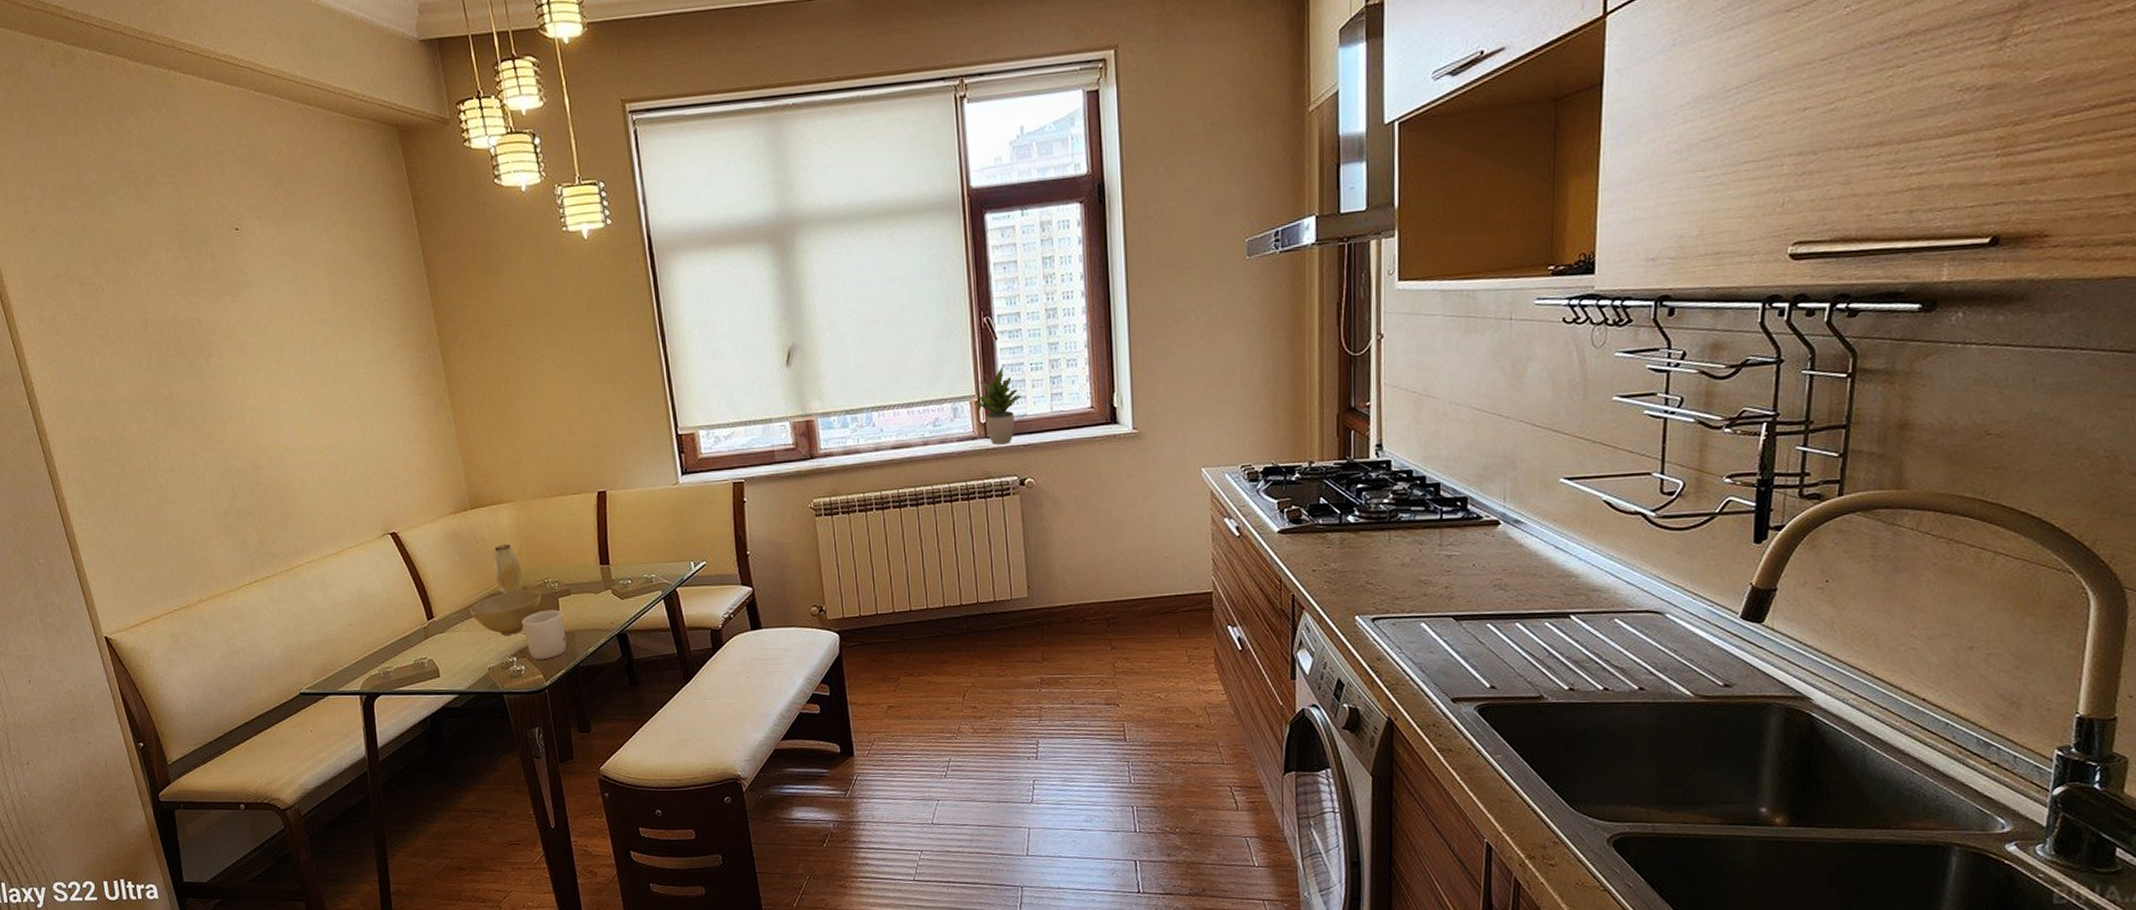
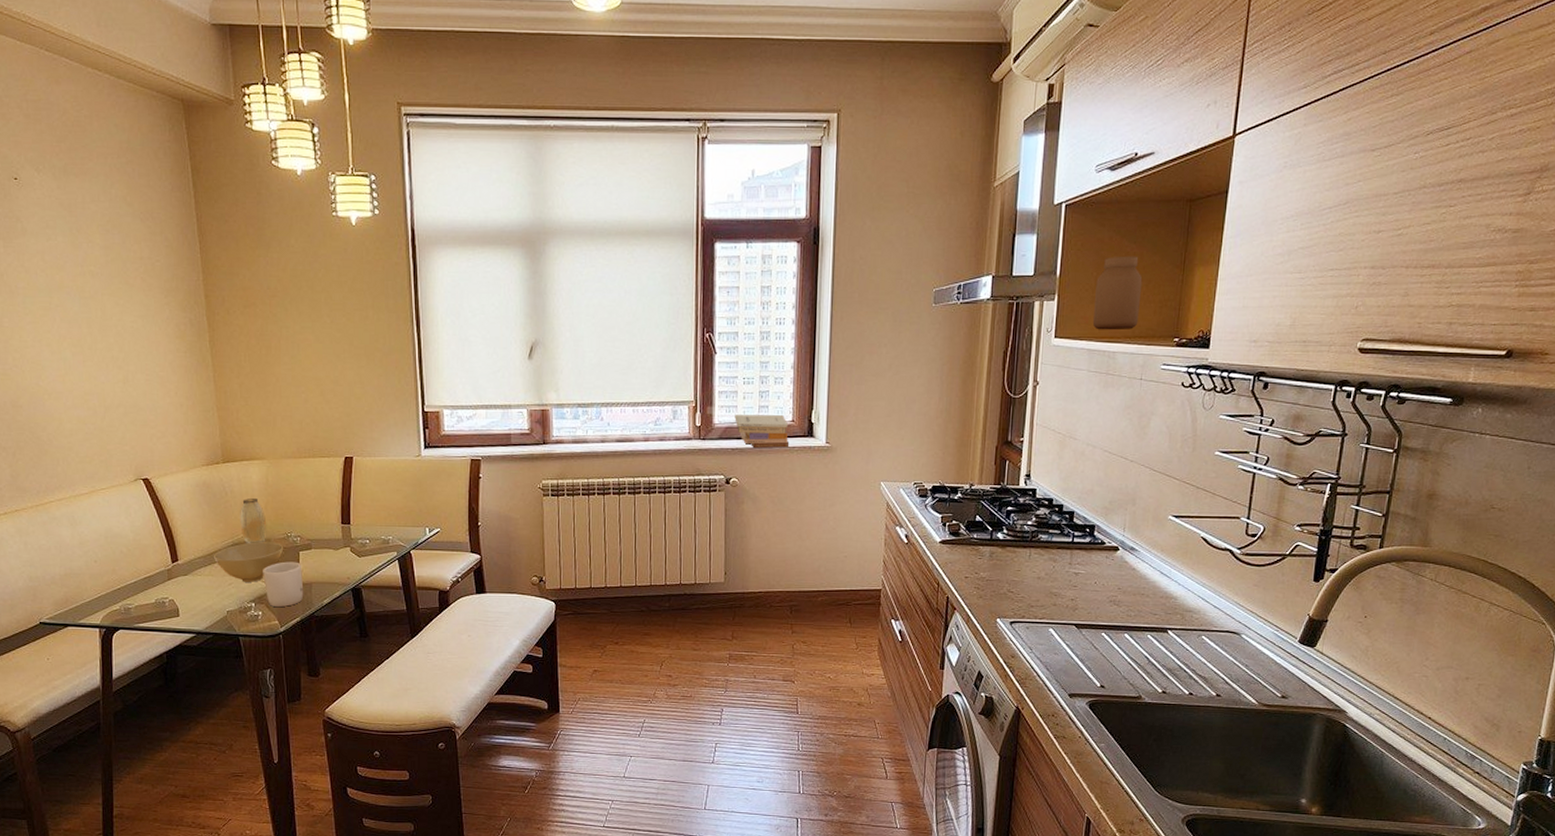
potted plant: present [973,366,1022,445] -> none [691,377,734,447]
books: none [1024,402,1090,443] -> present [735,414,790,449]
jar: none [1444,173,1503,266] -> present [1092,256,1143,331]

